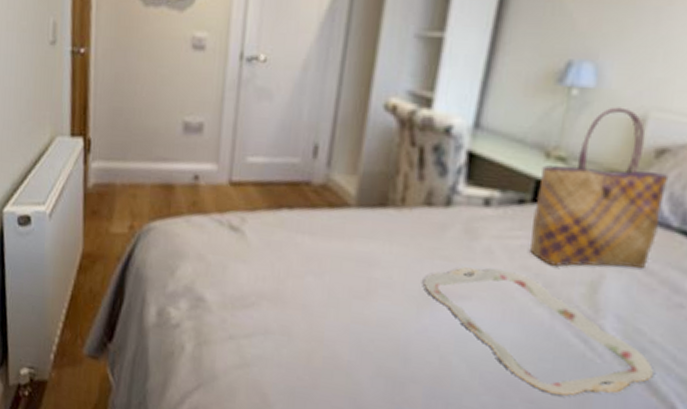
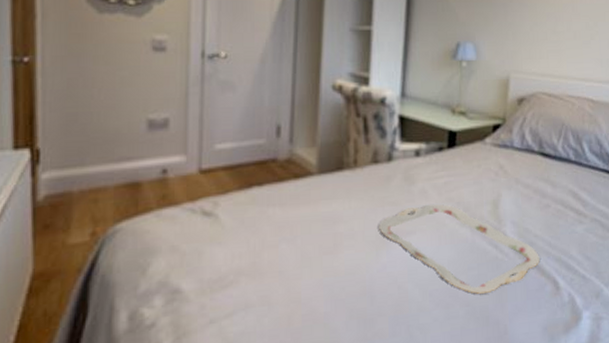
tote bag: present [530,106,669,269] -> none [450,72,528,194]

